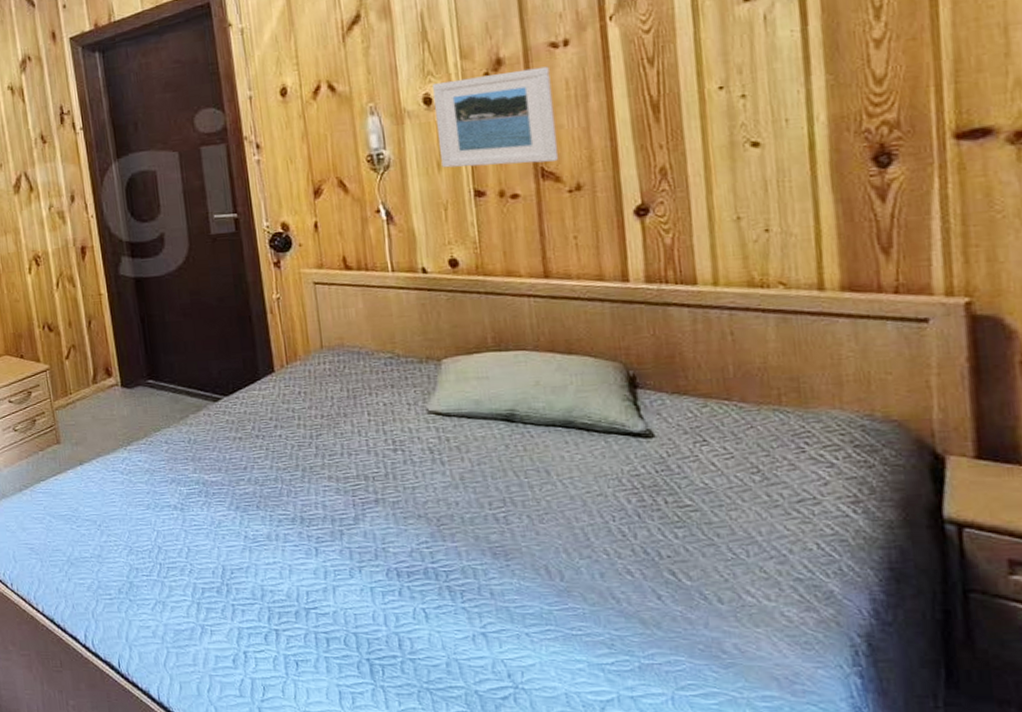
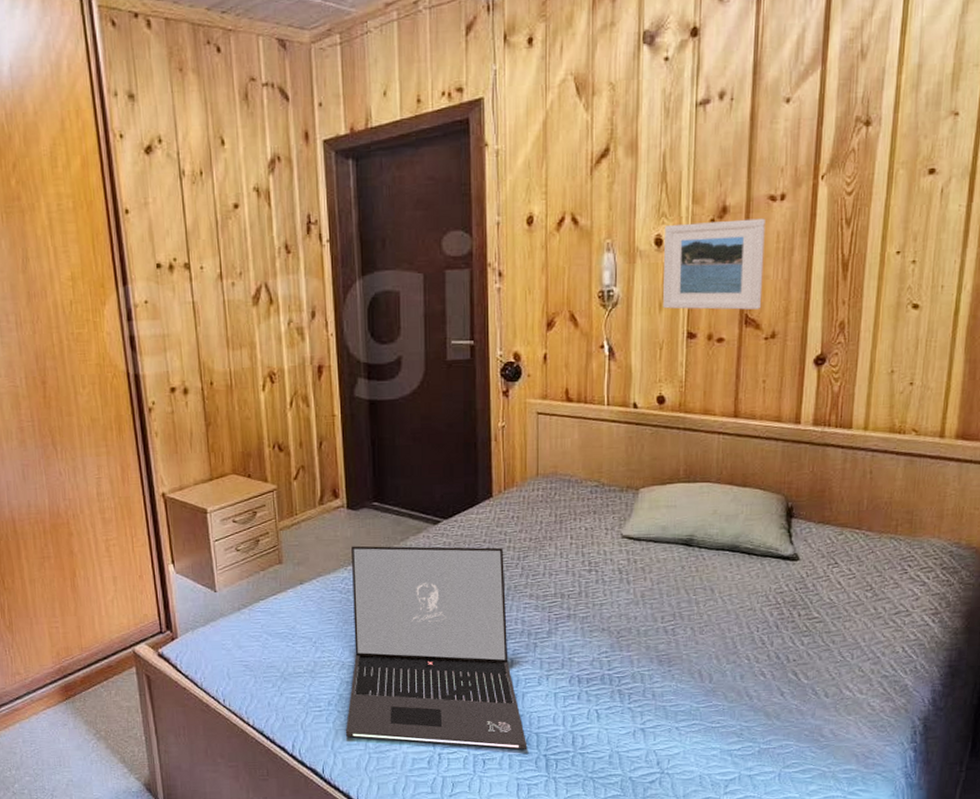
laptop: none [129,425,346,651] -> present [345,545,528,749]

